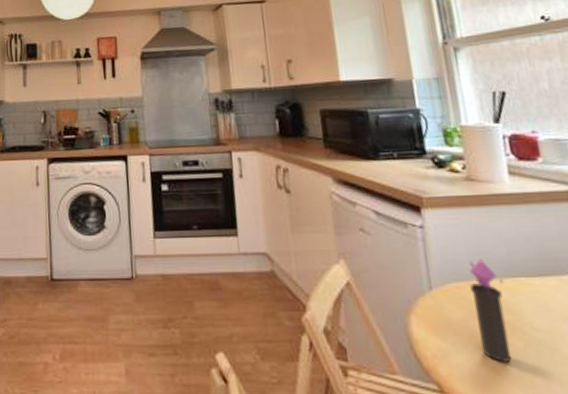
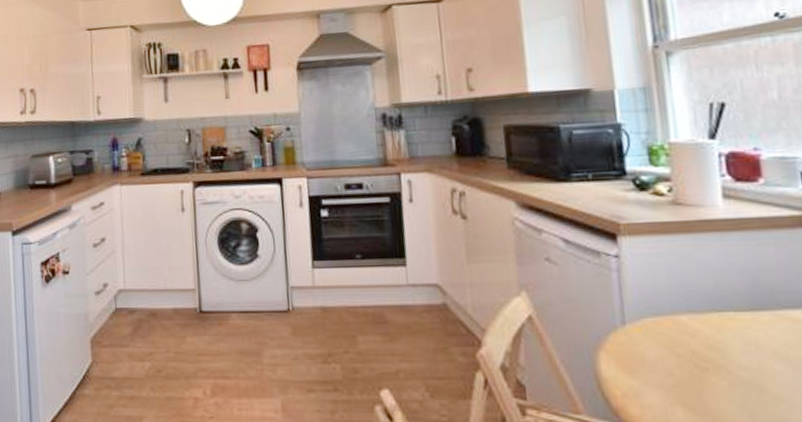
candle: present [469,259,512,362] -> none [669,292,713,403]

